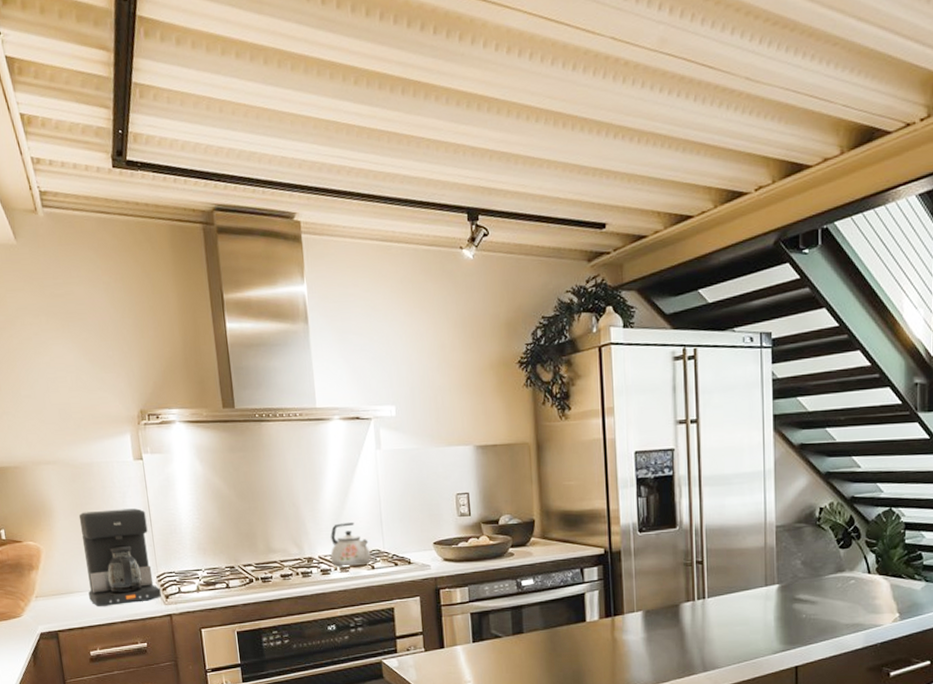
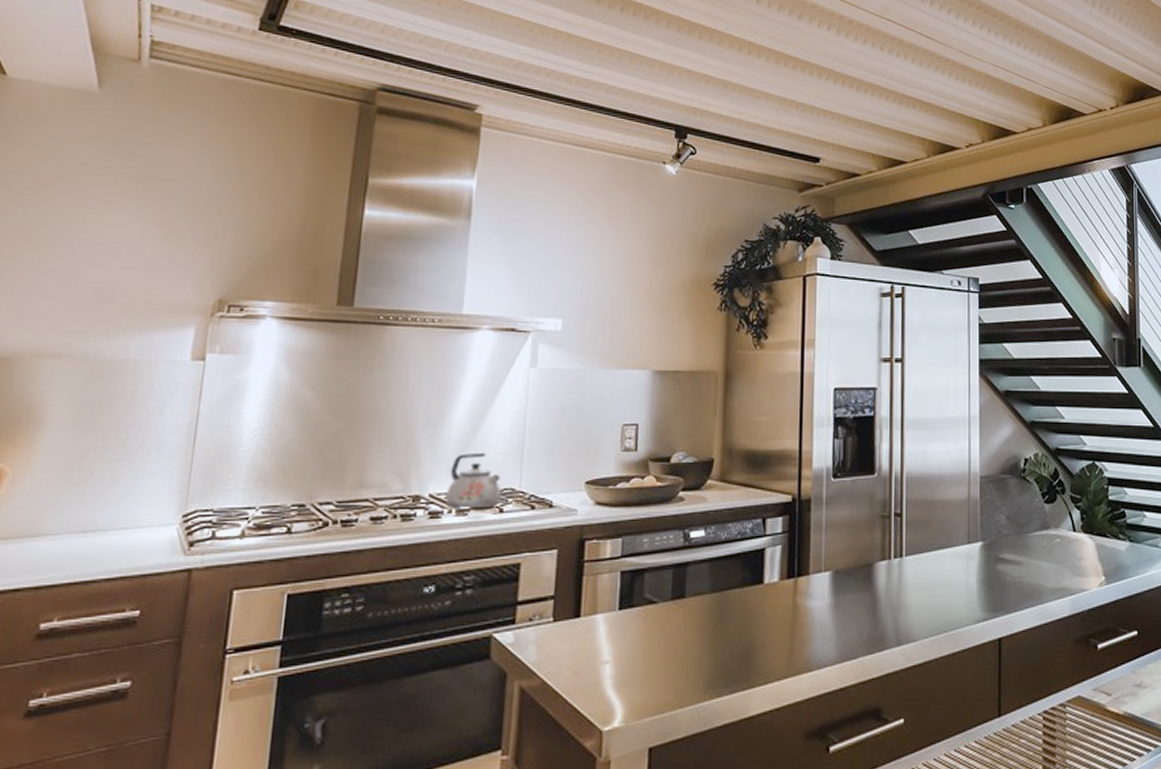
coffee maker: present [78,508,161,608] -> none [63,422,190,558]

